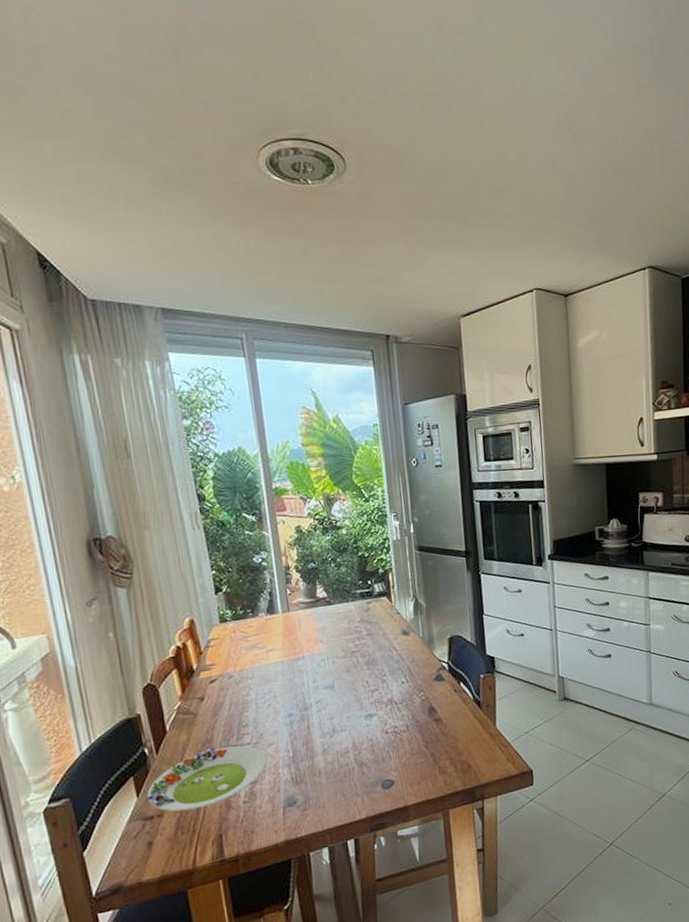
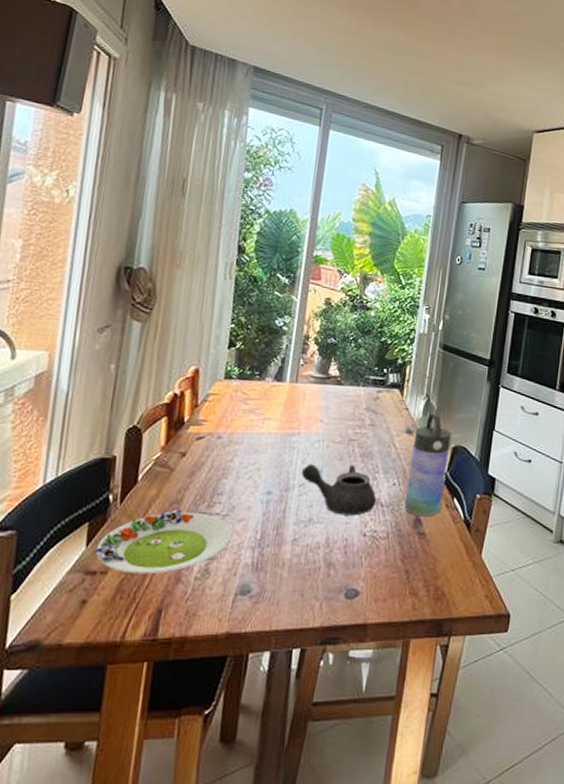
teapot: none [315,674,390,720] -> present [302,464,376,516]
water bottle: none [411,611,451,706] -> present [404,413,451,517]

